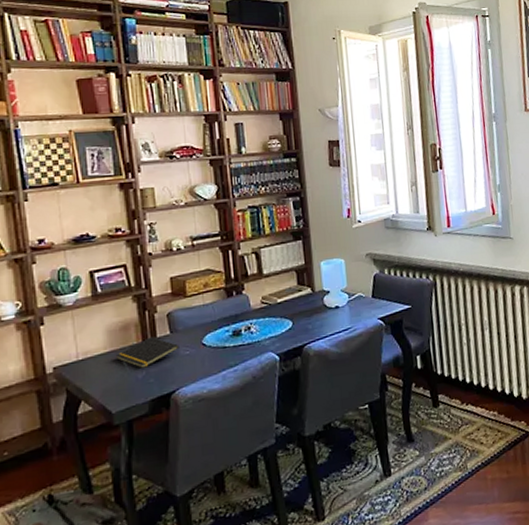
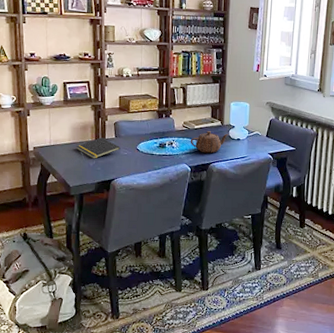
teapot: none [273,303,324,333] -> present [190,131,229,154]

